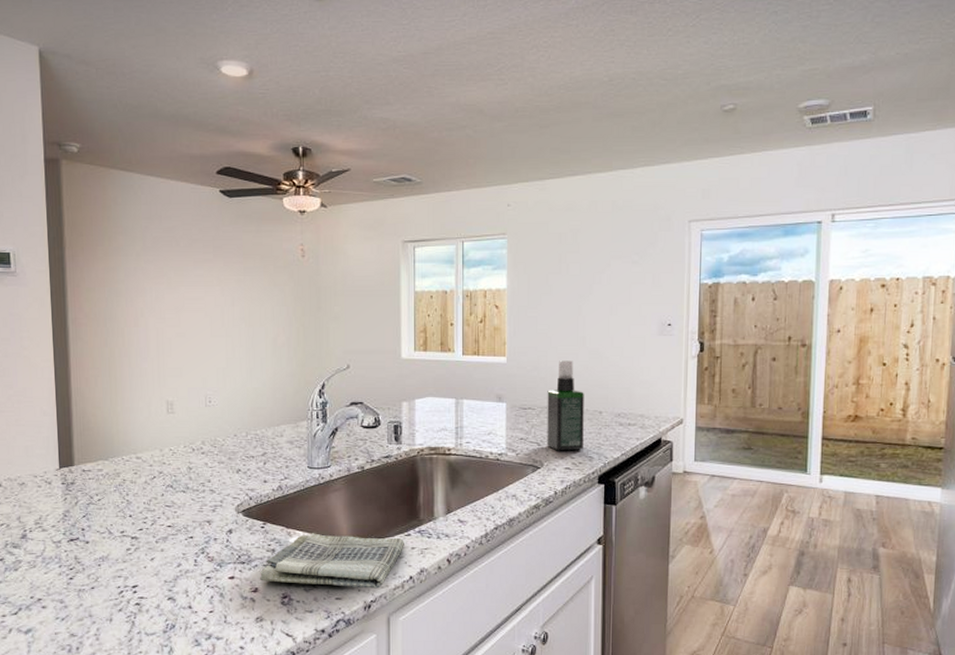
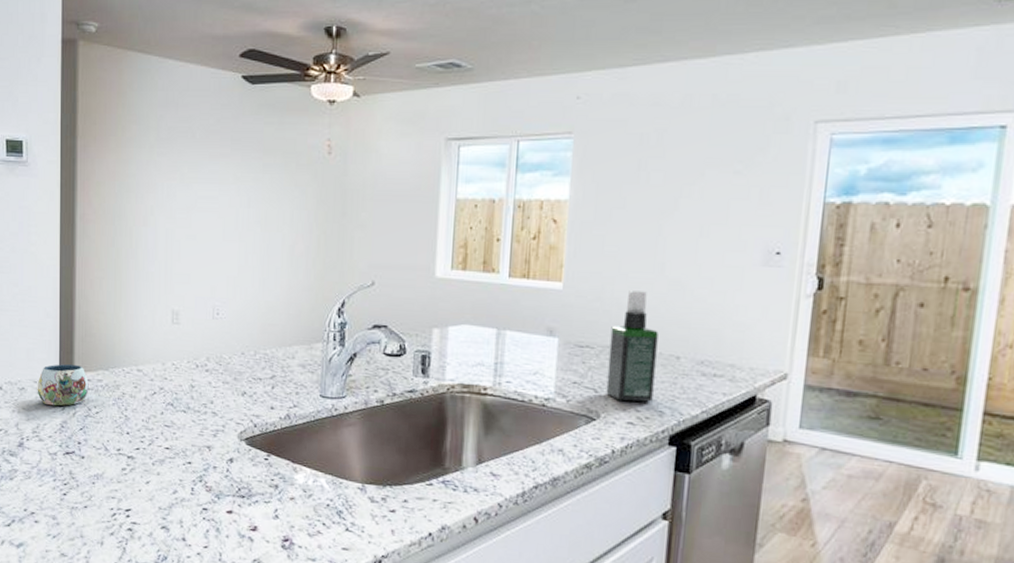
mug: none [37,458,90,497] -> present [37,364,89,406]
dish towel: present [260,533,404,589] -> none [260,471,425,543]

